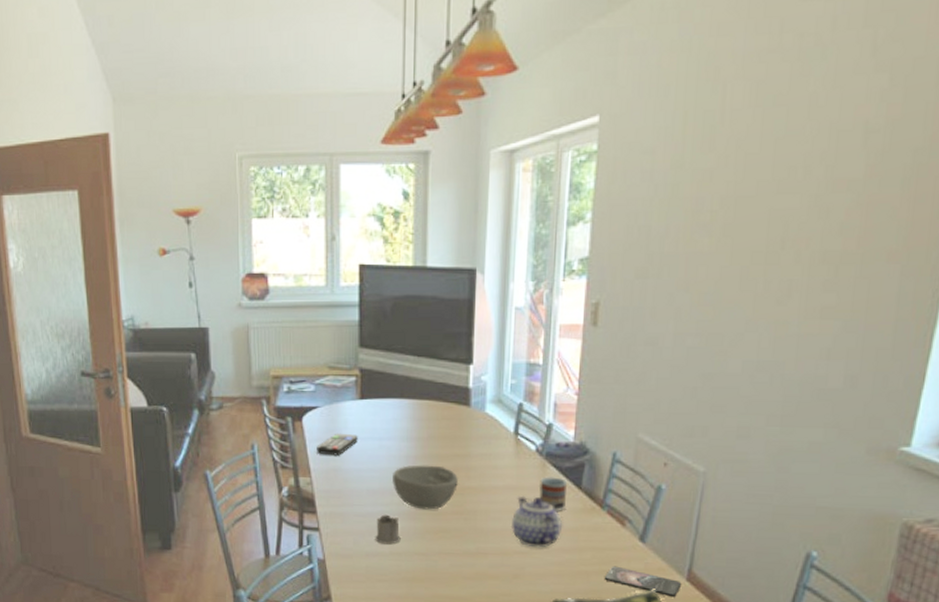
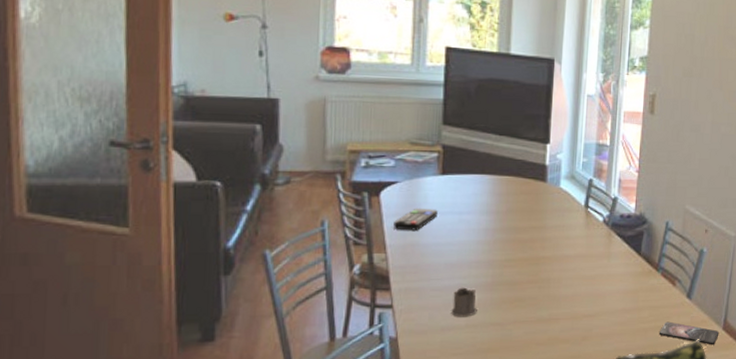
bowl: present [391,465,459,510] -> none [470,237,535,281]
teapot: present [510,495,563,548] -> none [580,263,625,310]
cup: present [539,477,568,513] -> none [605,245,630,277]

